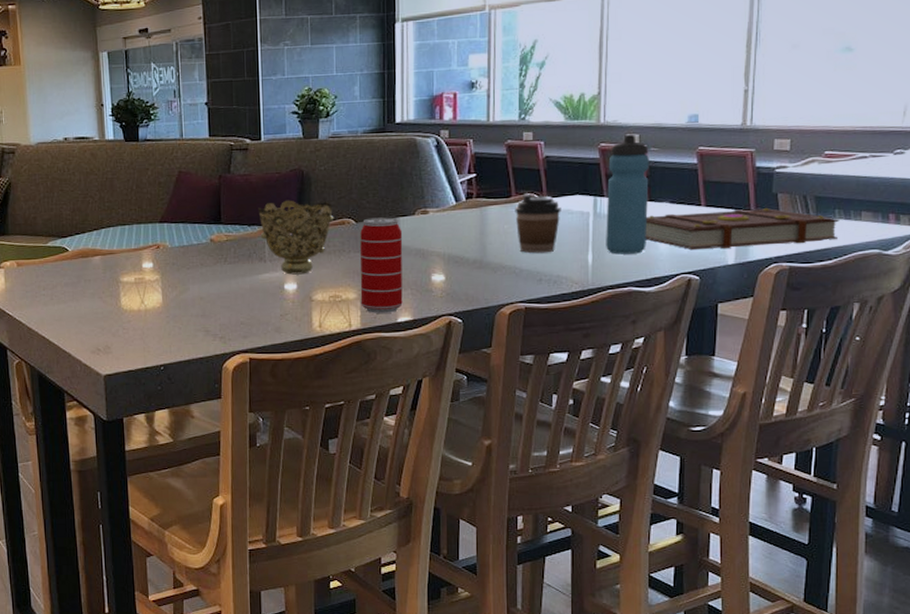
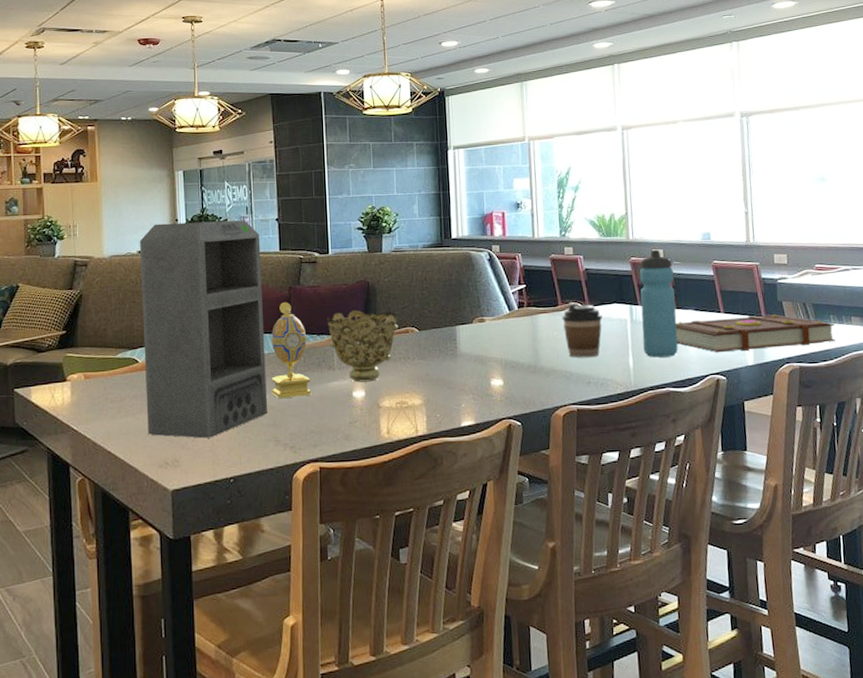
speaker: none [65,104,198,327] -> present [139,220,268,439]
decorative egg: none [200,190,242,290] -> present [271,301,312,399]
beverage can: present [360,217,403,313] -> none [423,325,466,419]

